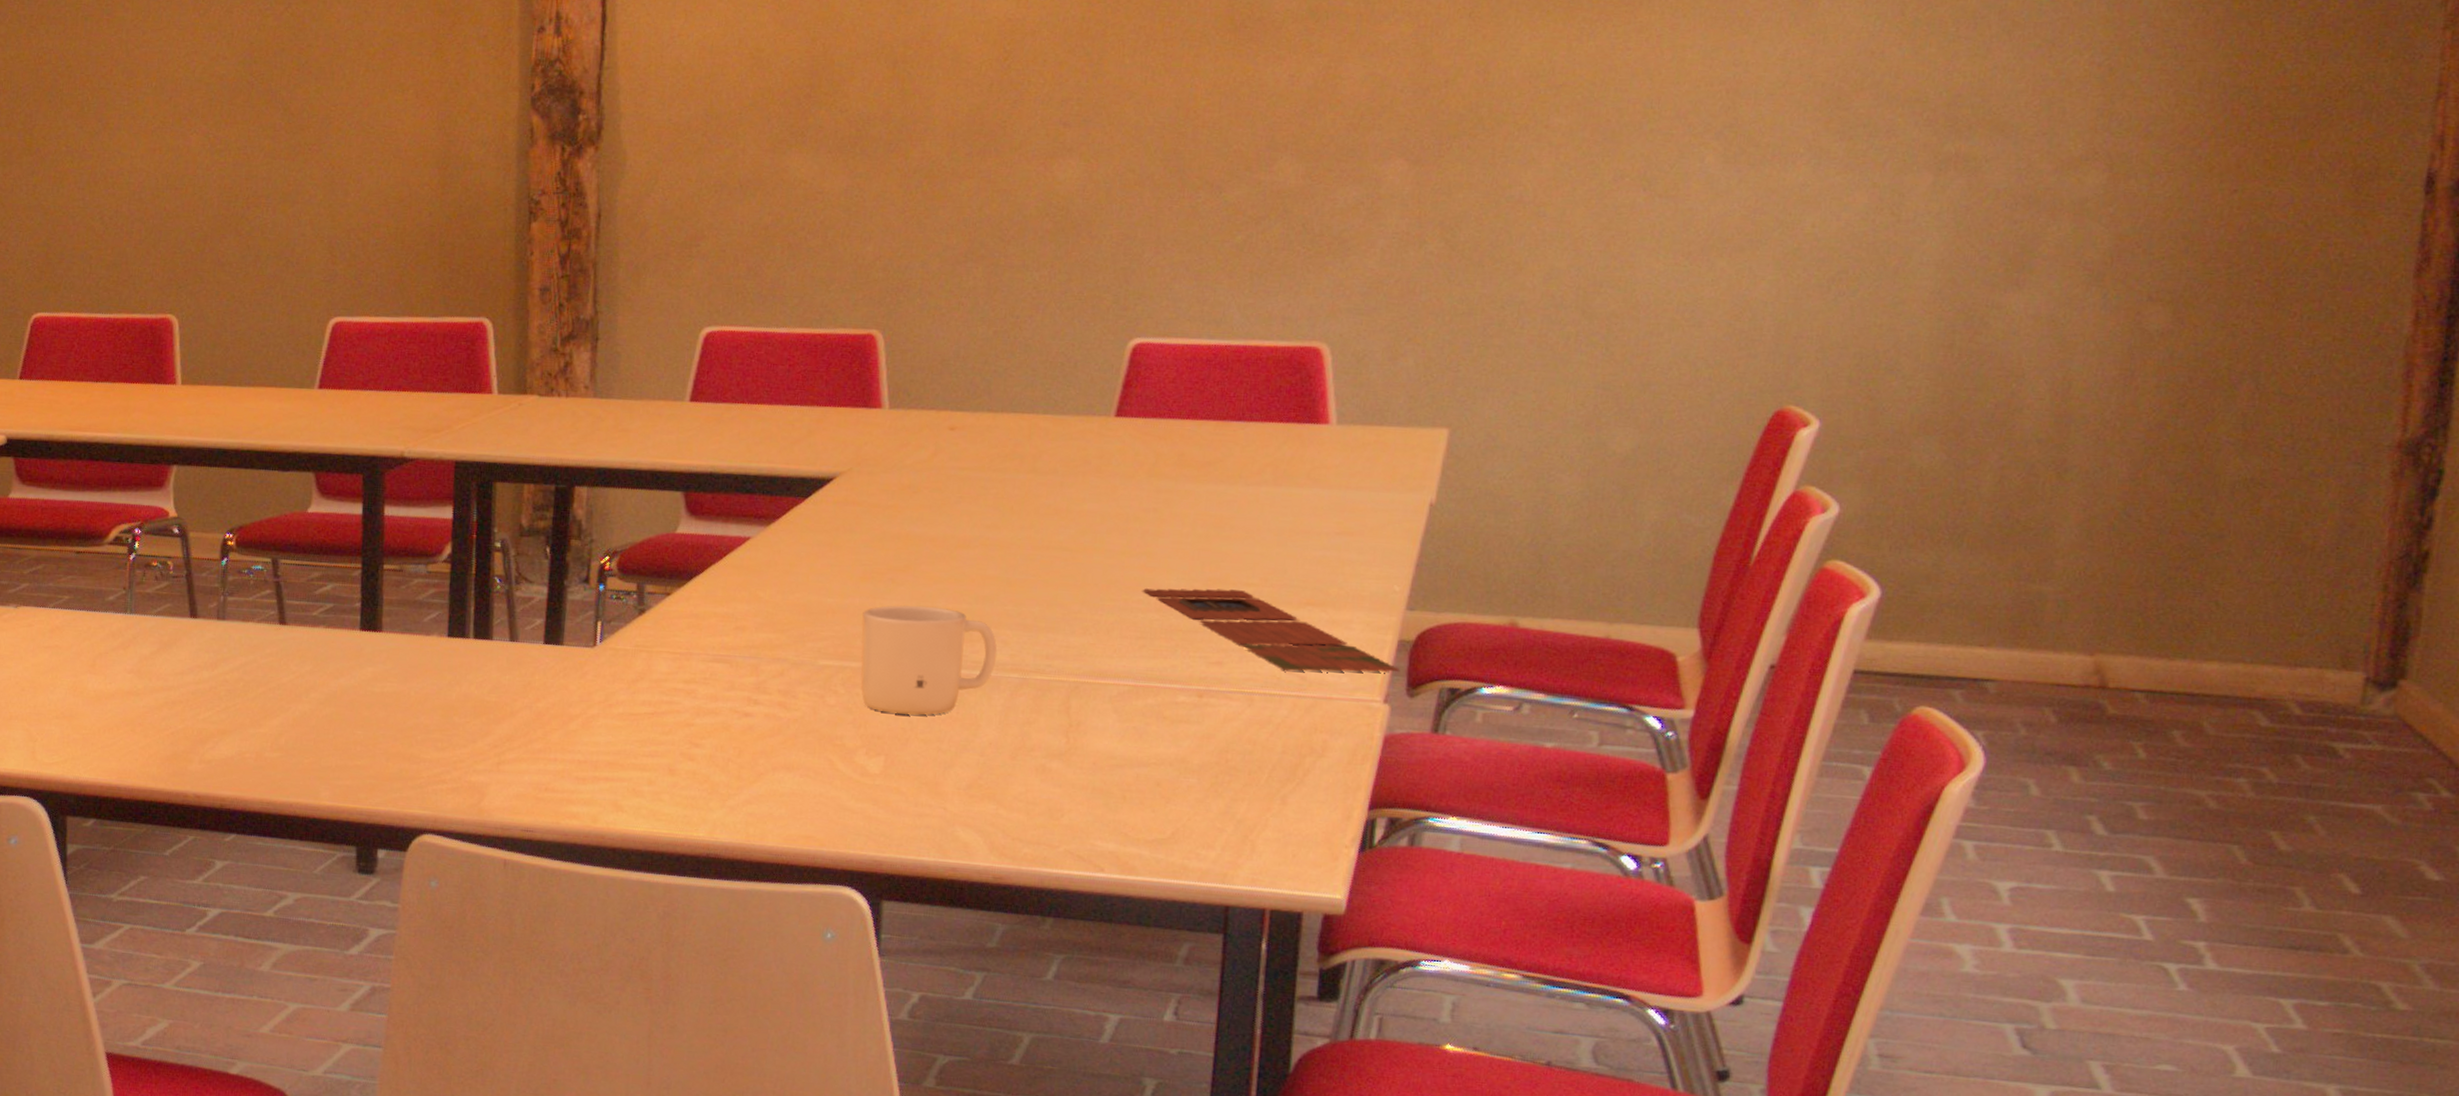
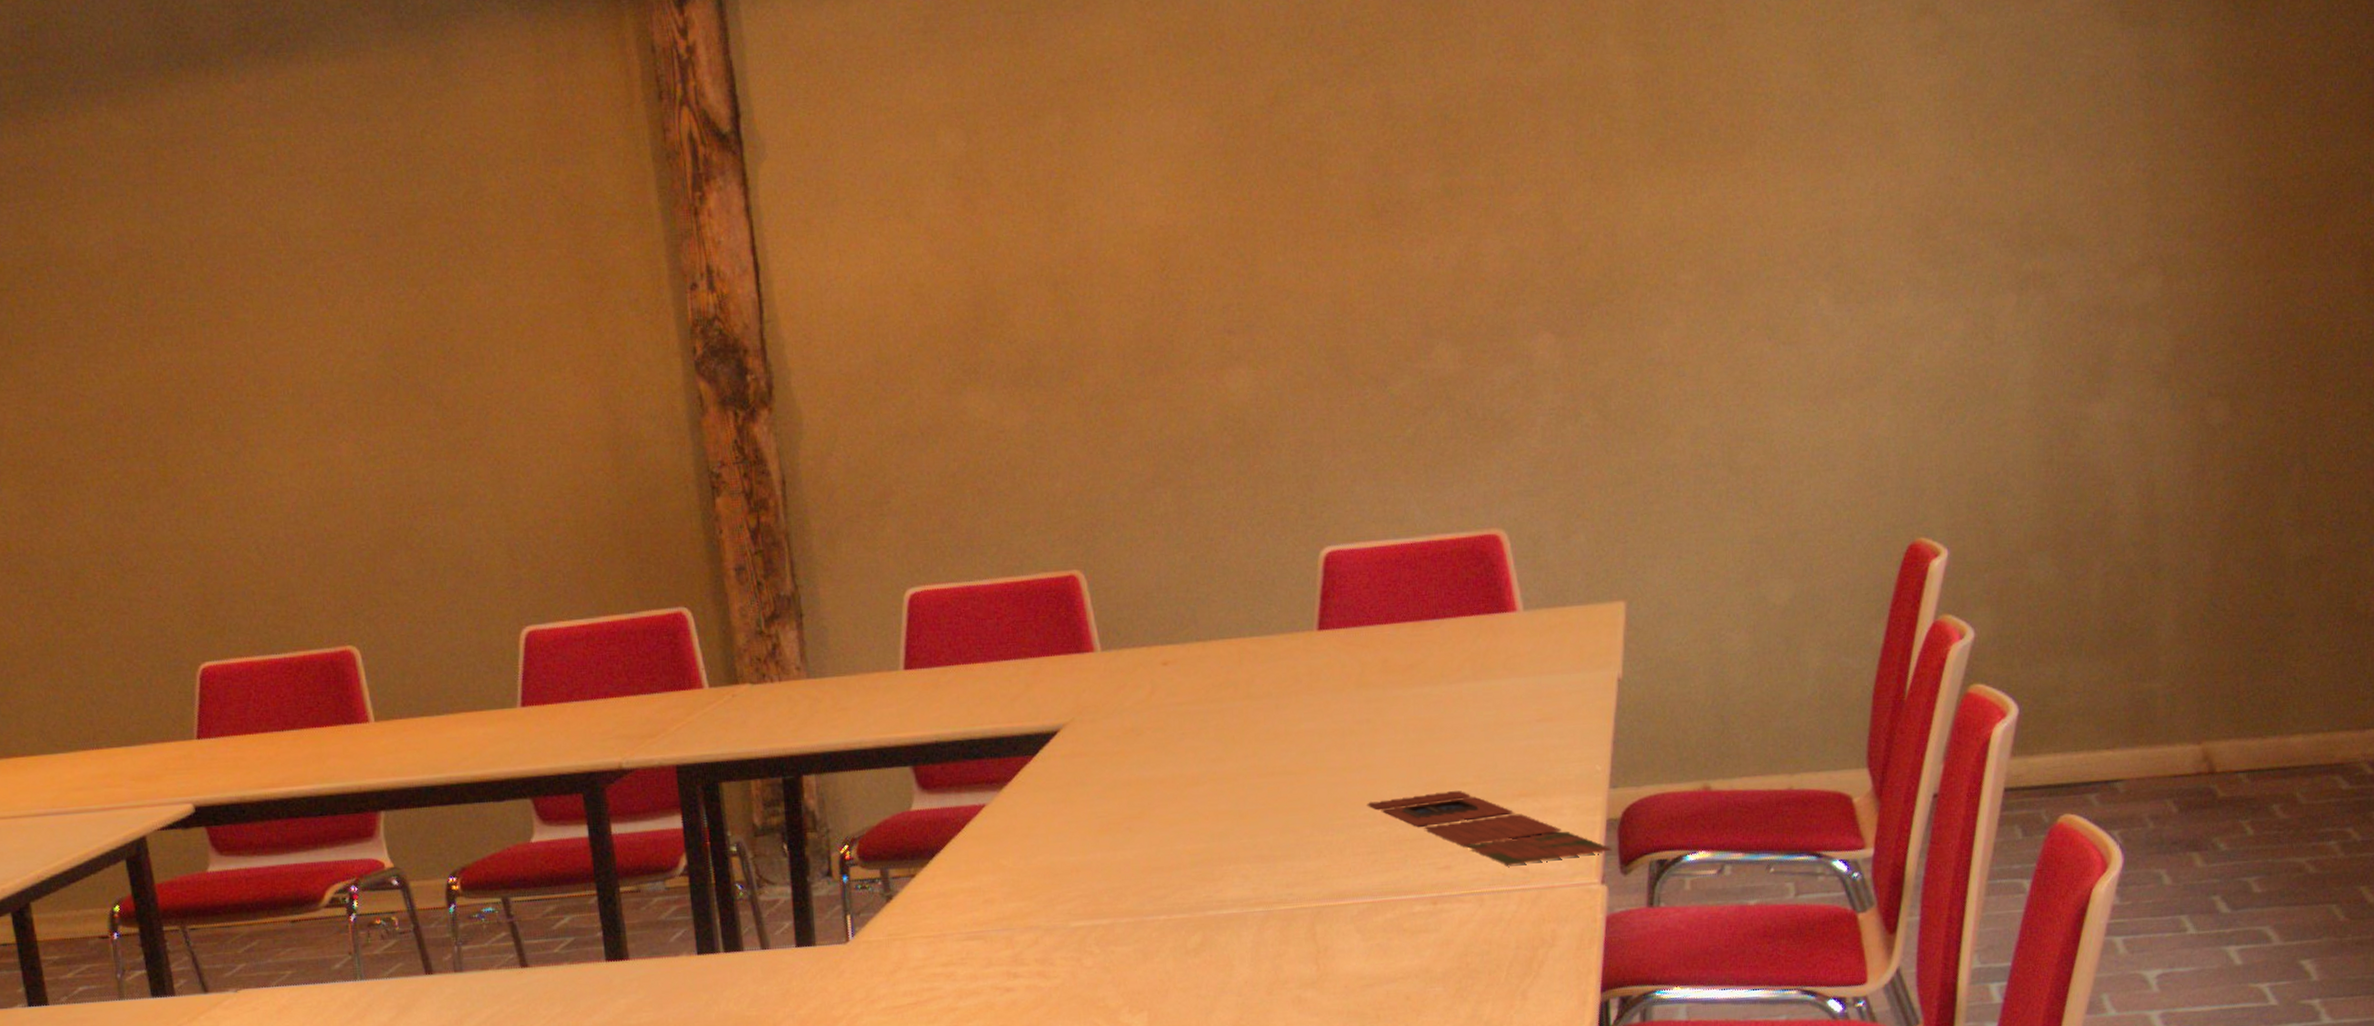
mug: present [861,605,997,715] -> none [1106,850,1240,966]

